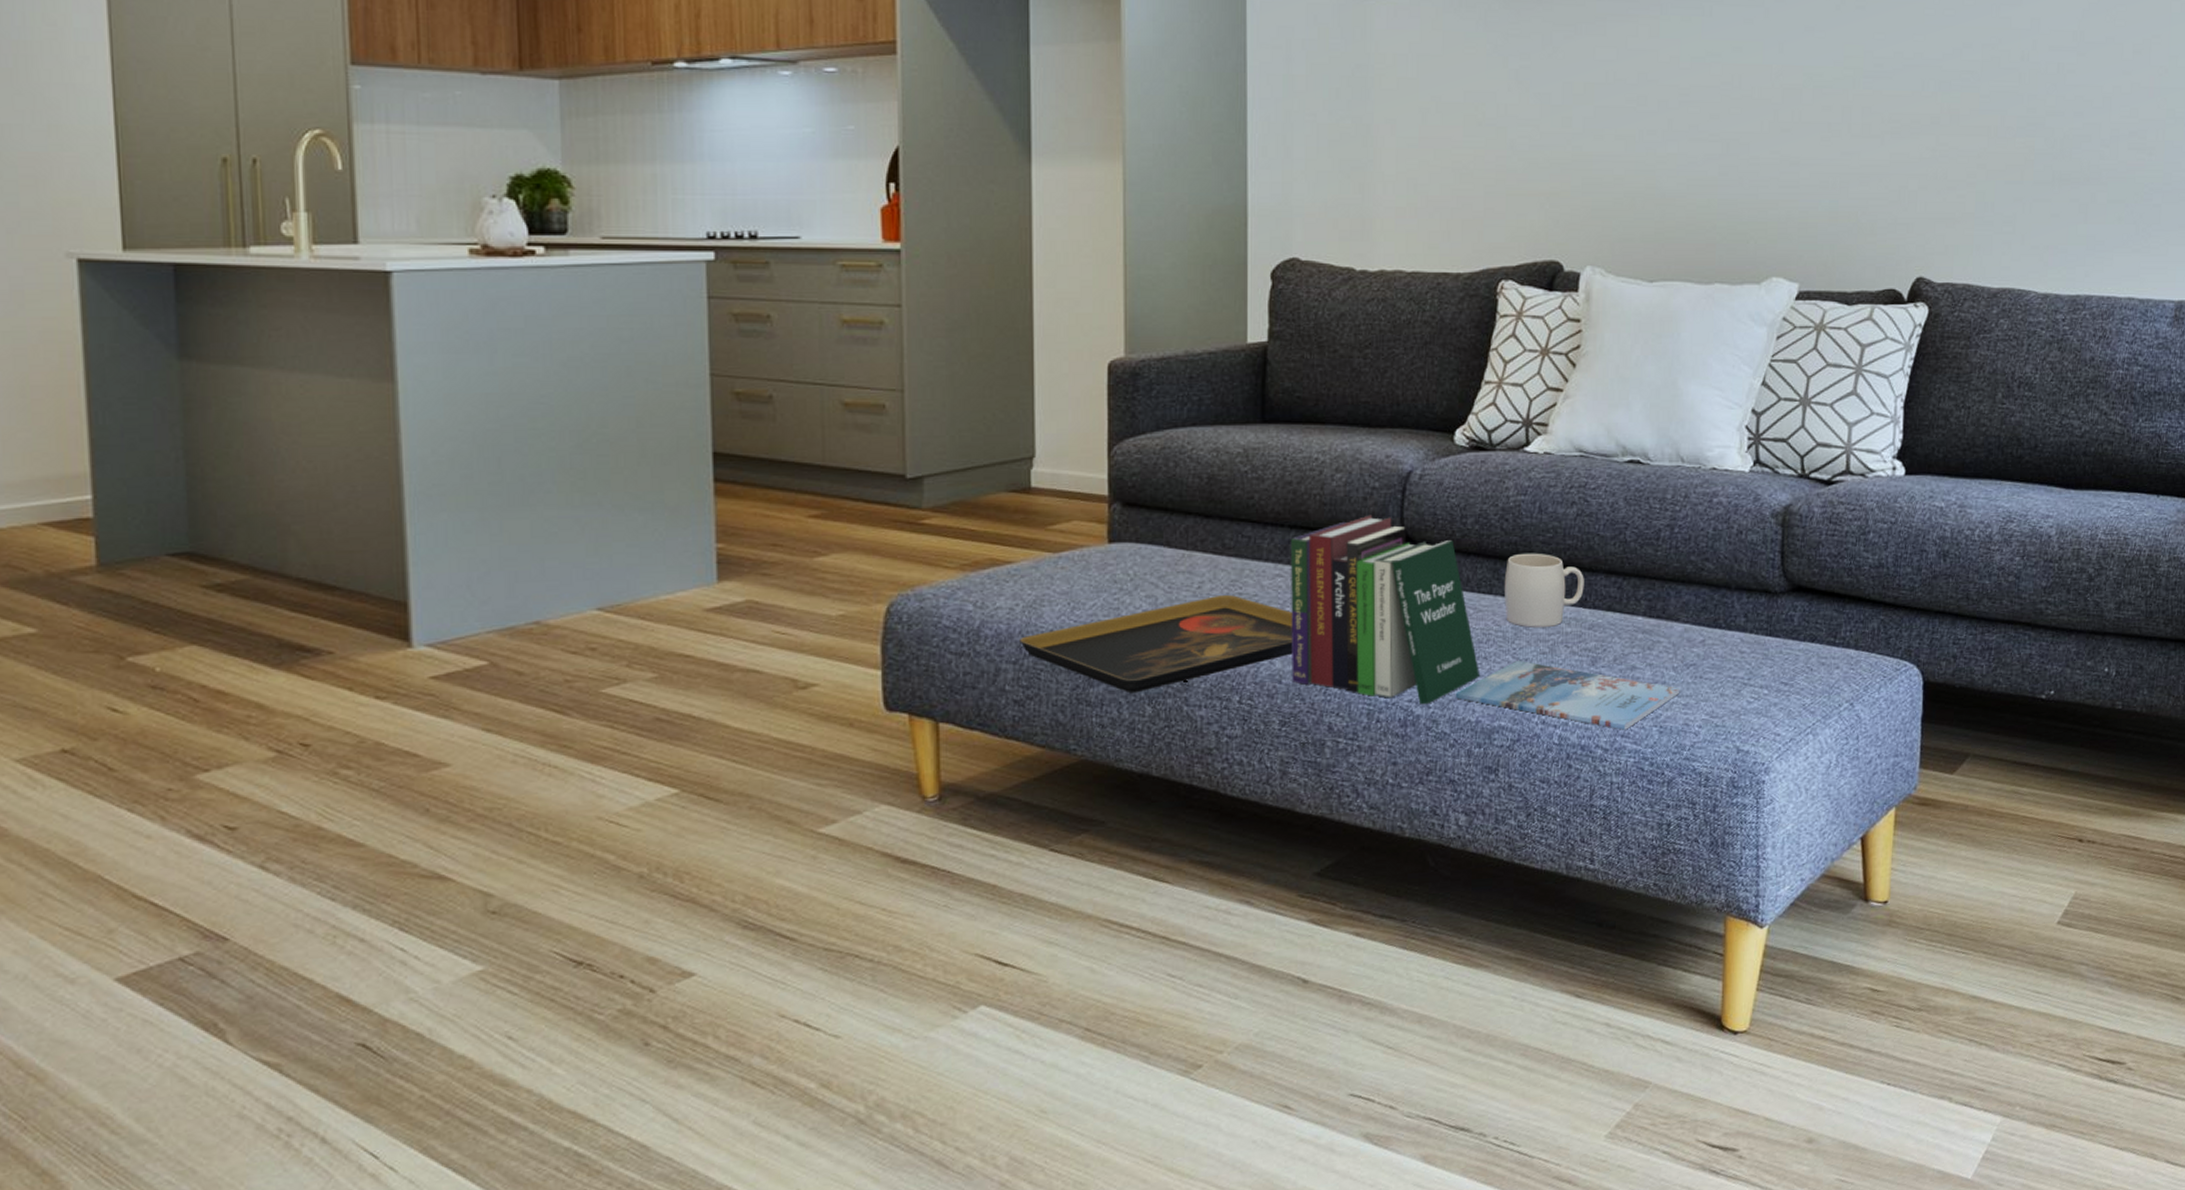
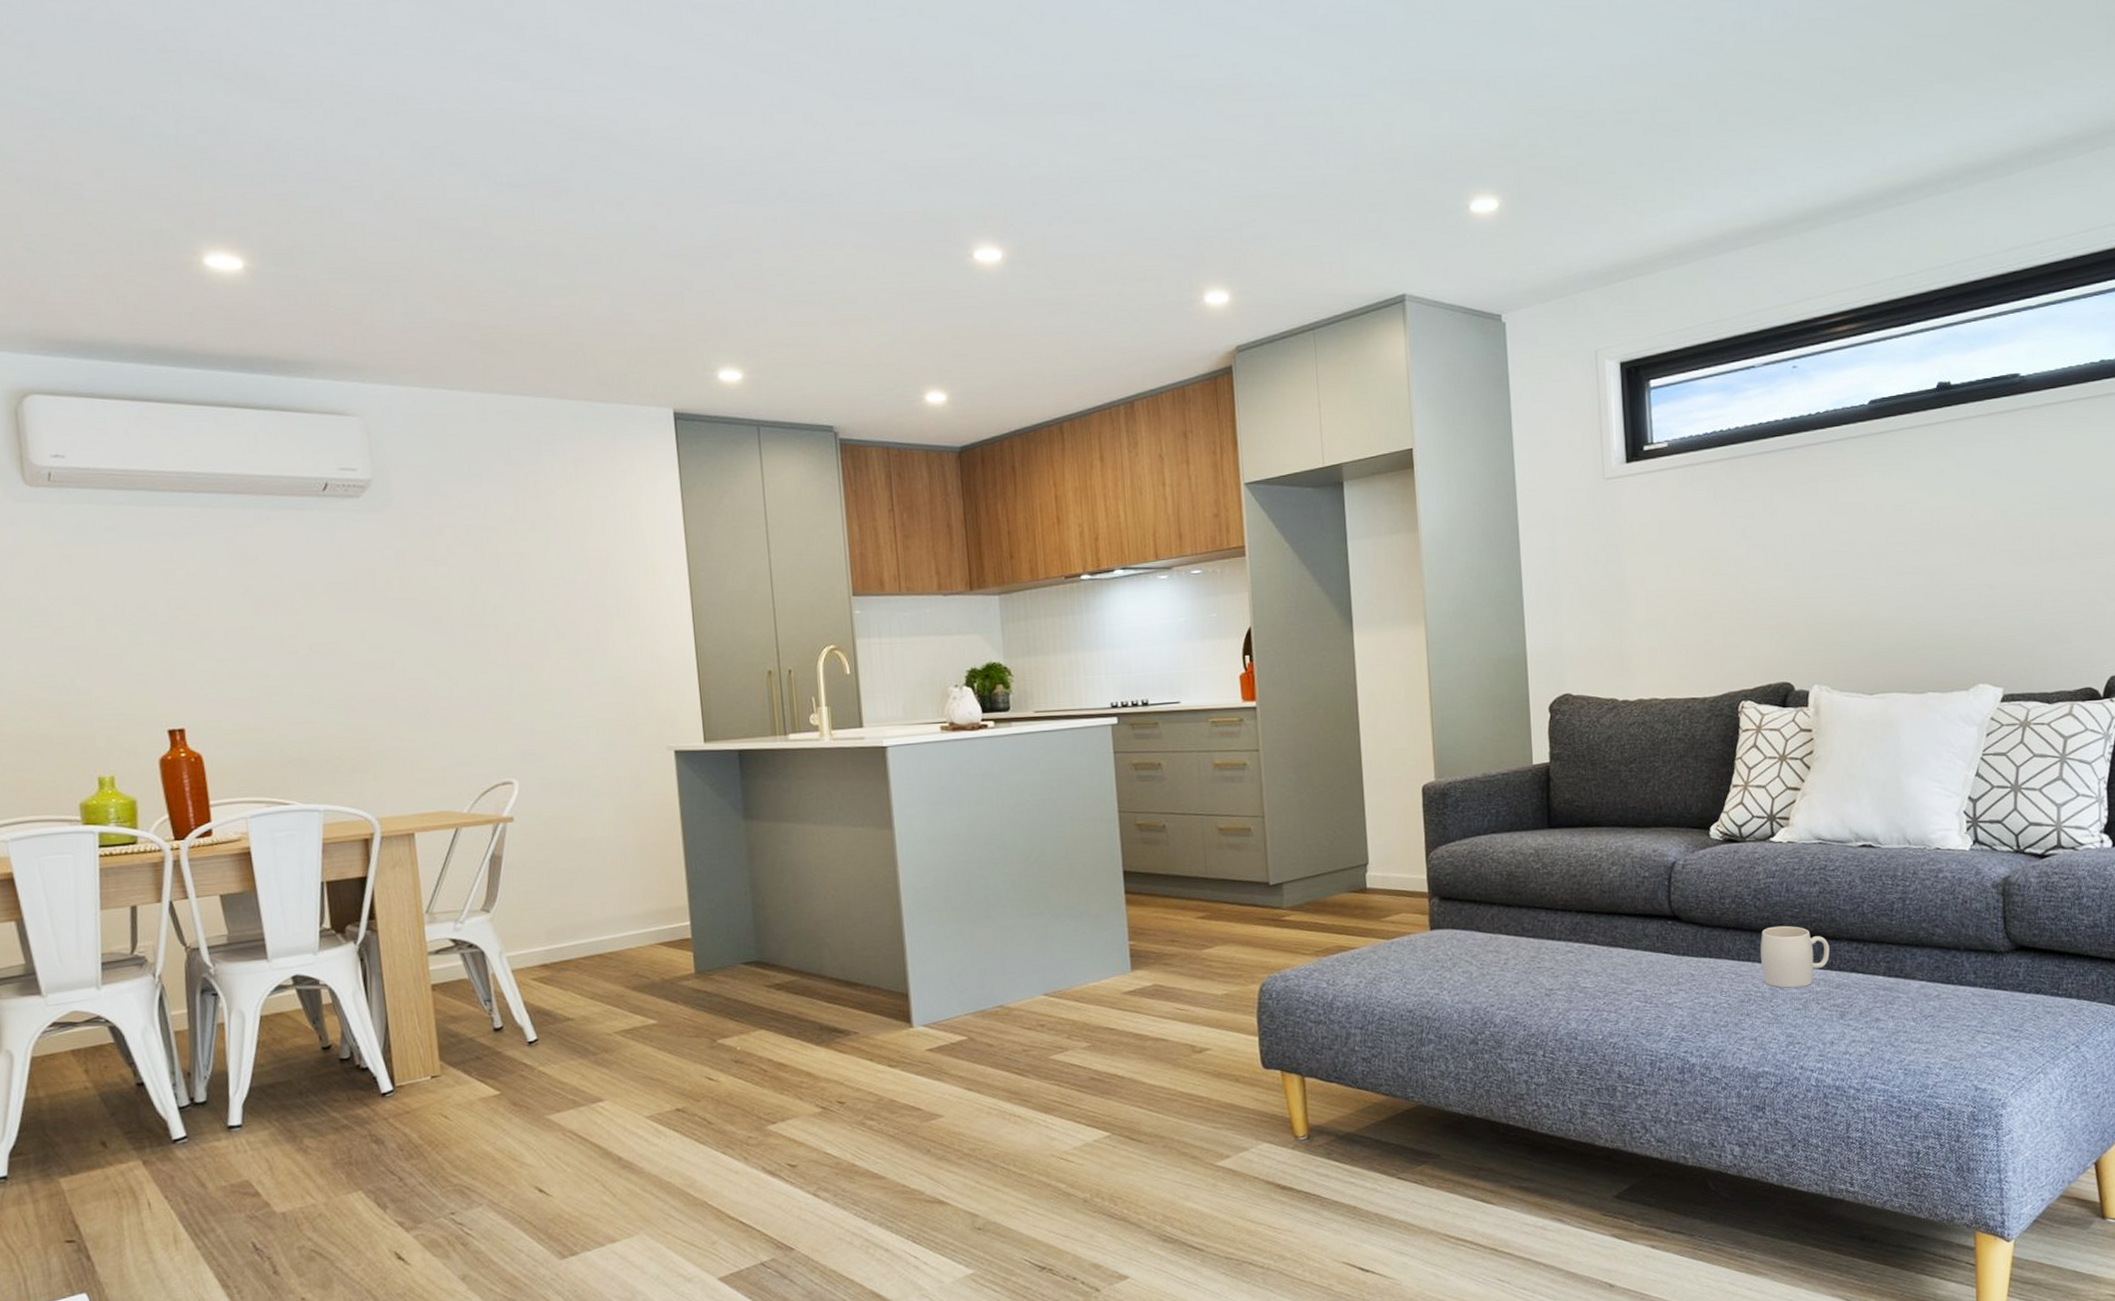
decorative tray: present [1019,594,1293,694] -> none [1364,968,1586,1051]
books: present [1290,515,1481,705] -> none [1577,899,1745,1055]
magazine: present [1455,660,1680,730] -> none [1724,1015,1921,1073]

